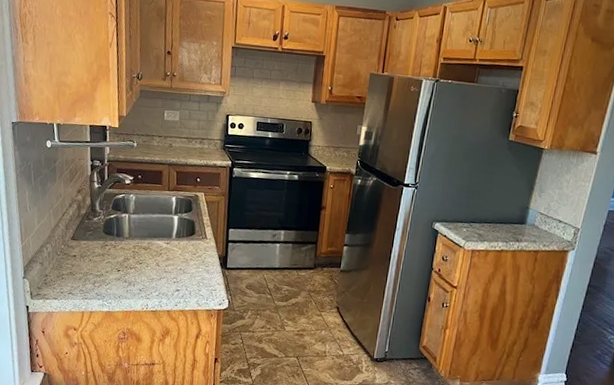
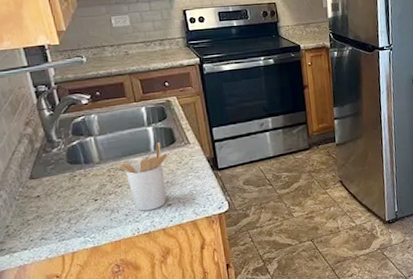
utensil holder: none [143,231,186,292] -> present [119,142,168,211]

